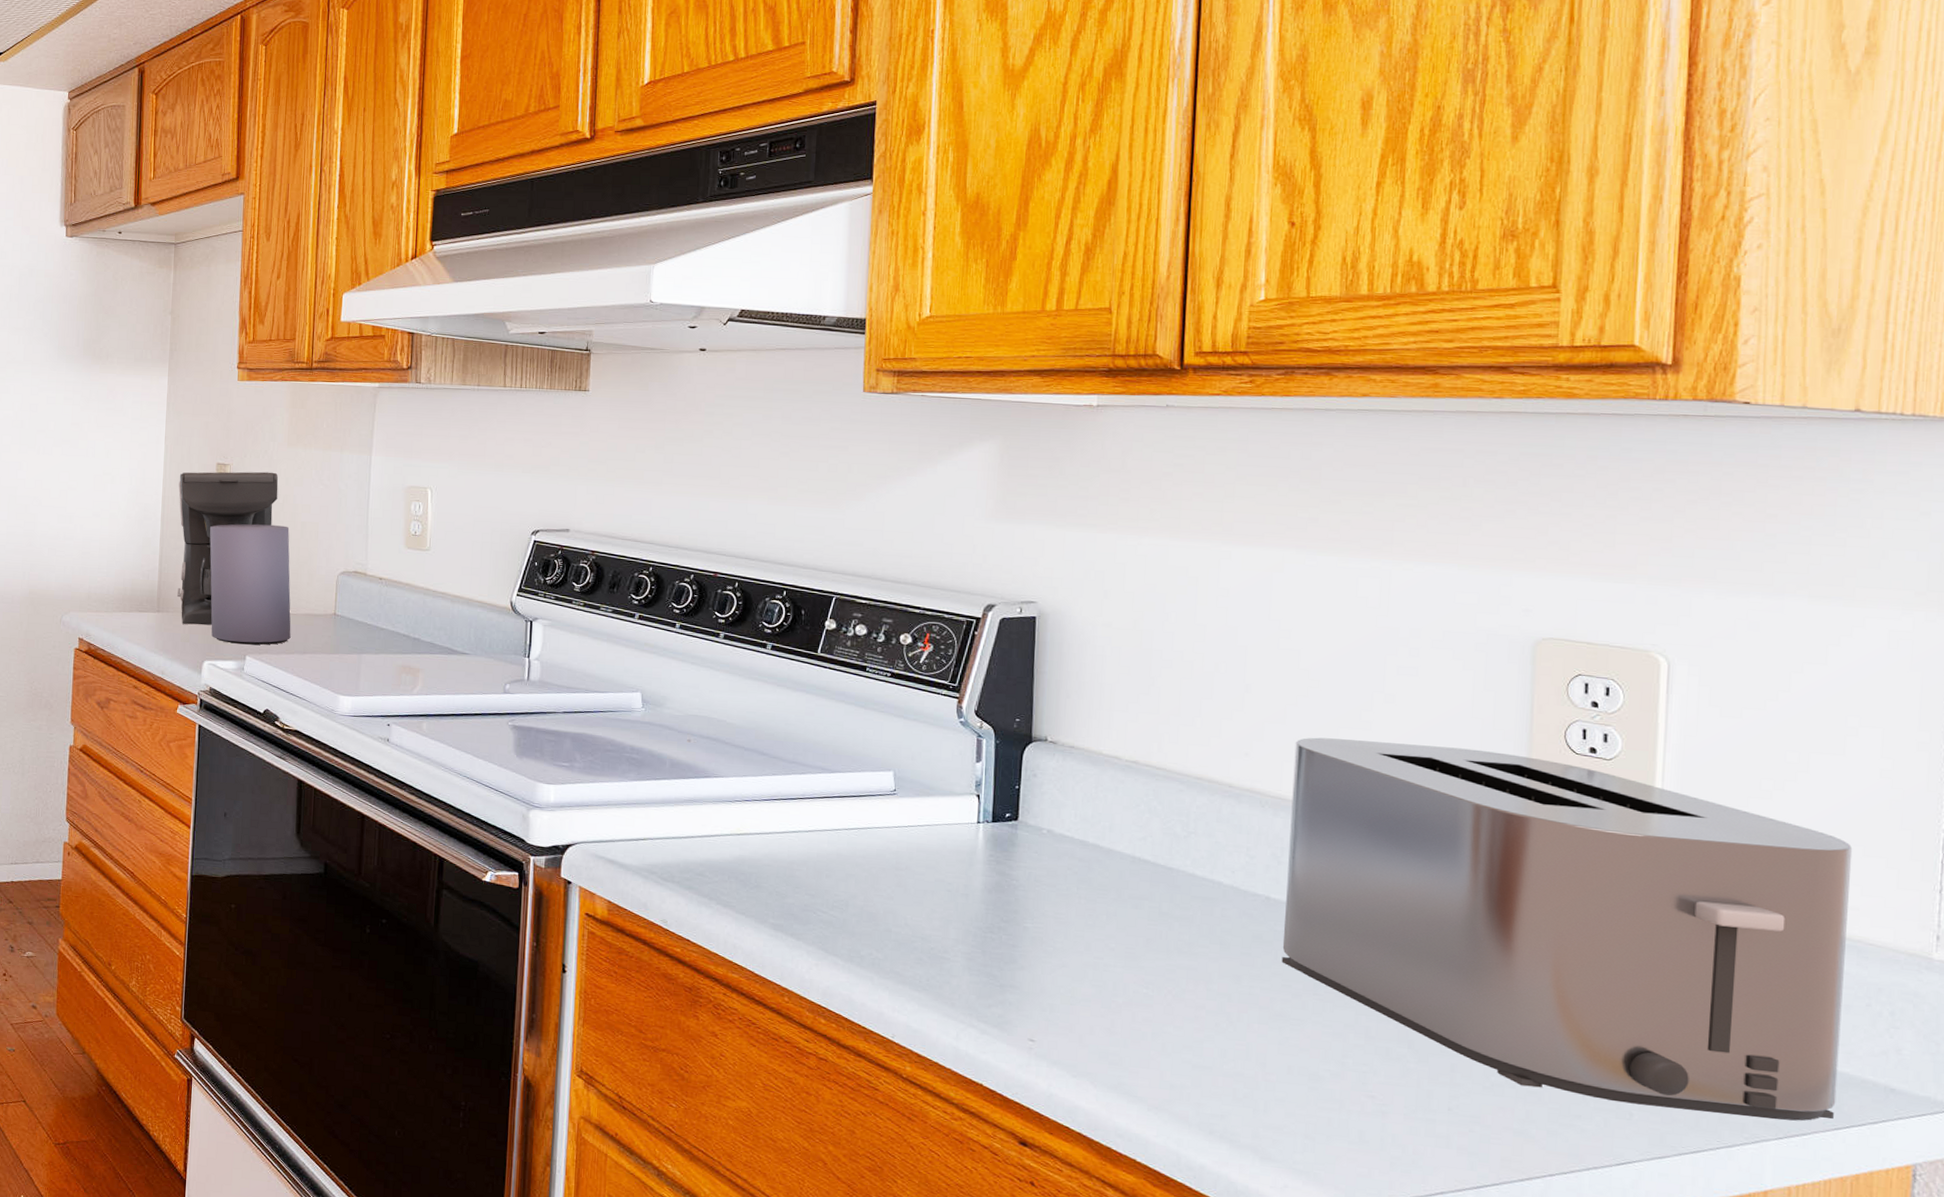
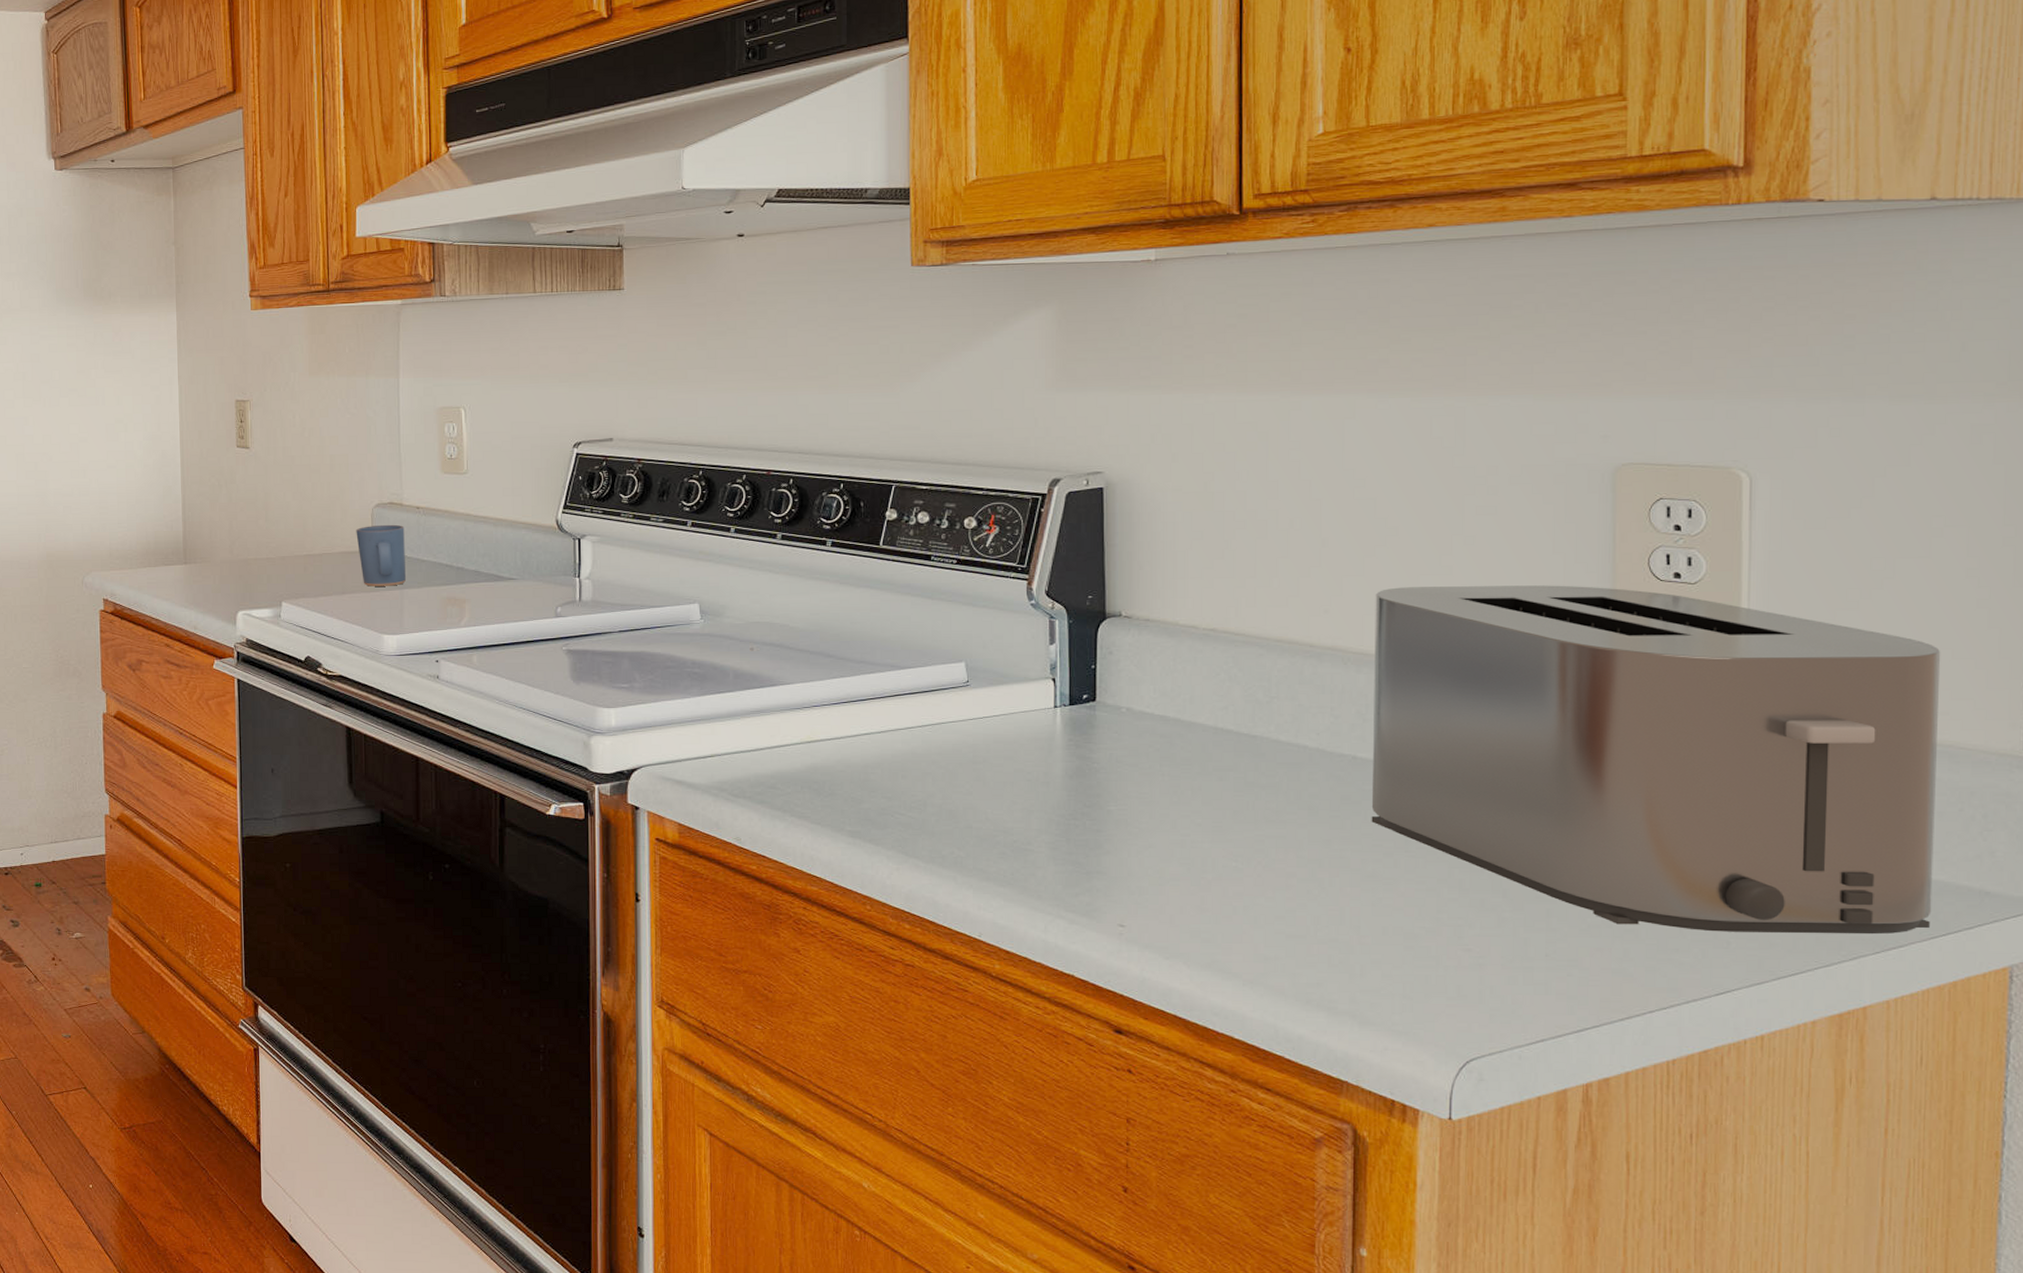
coffee maker: present [177,471,279,626] -> none [196,405,303,574]
canister: present [209,524,291,645] -> none [234,460,328,590]
mug: none [320,591,367,650] -> present [356,524,406,587]

